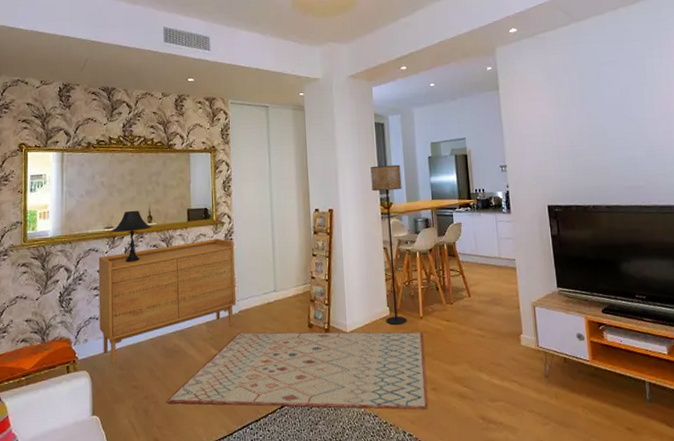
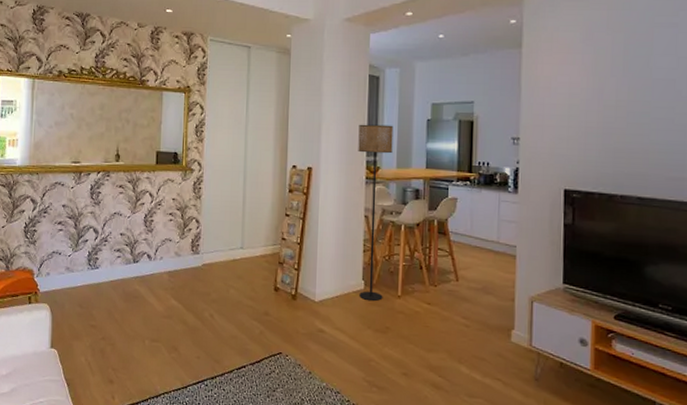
sideboard: present [98,238,236,364] -> none [61,185,202,301]
table lamp: present [112,210,152,263] -> none [78,147,120,201]
rug: present [166,331,428,410] -> none [123,286,399,394]

